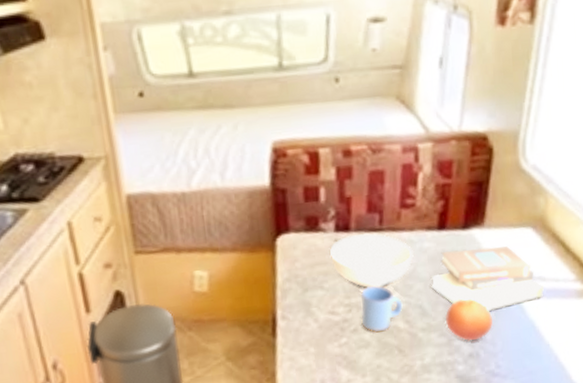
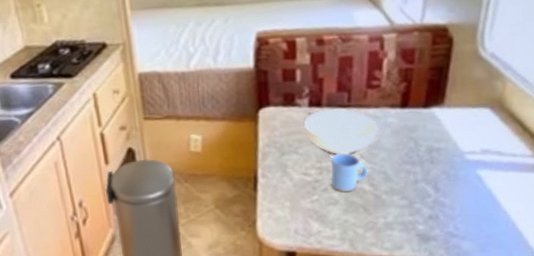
books: present [431,246,544,312] -> none [394,124,501,180]
fruit: present [446,298,493,341] -> none [407,167,452,204]

